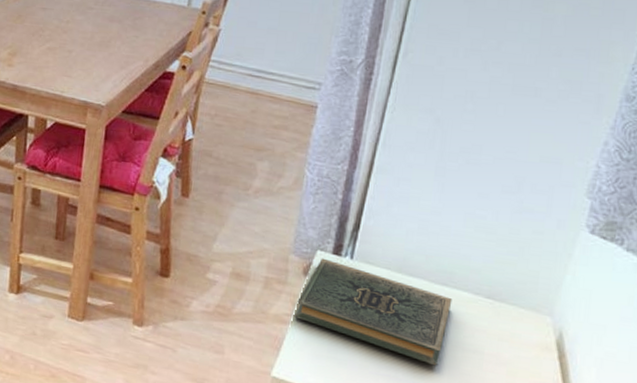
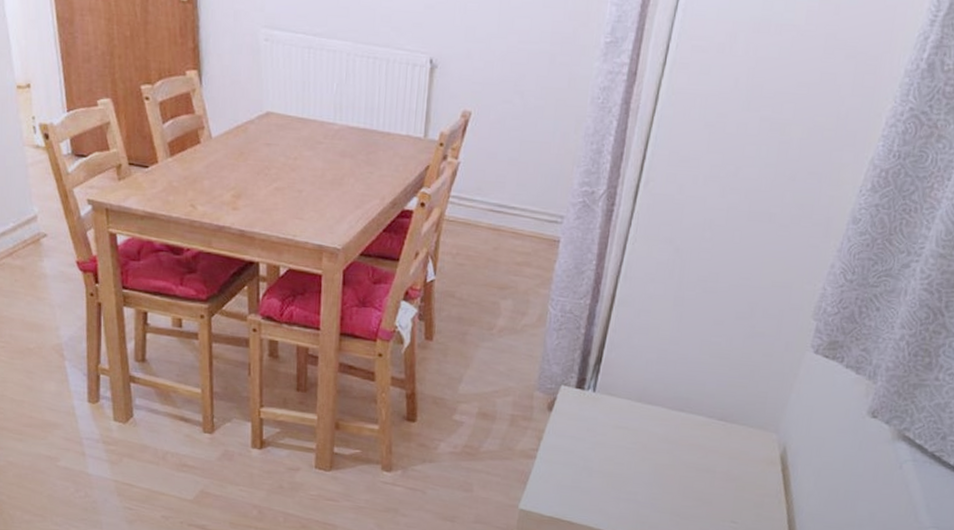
book: present [294,258,453,366] -> none [540,392,688,487]

